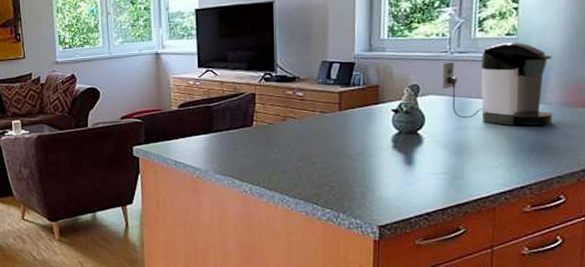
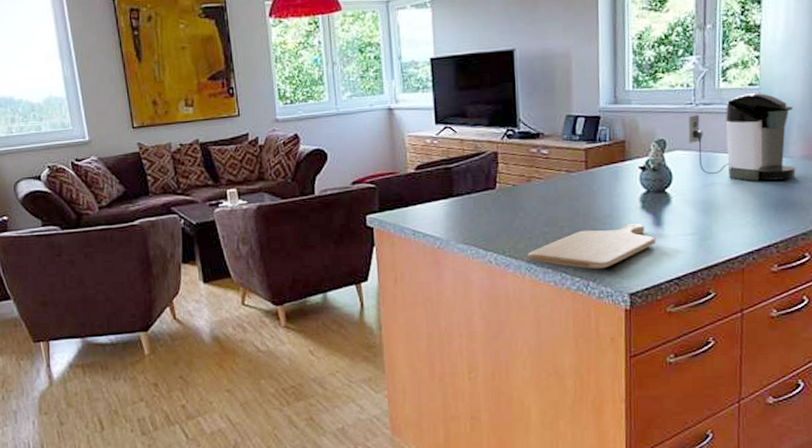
chopping board: none [281,161,406,202] -> present [528,223,656,270]

